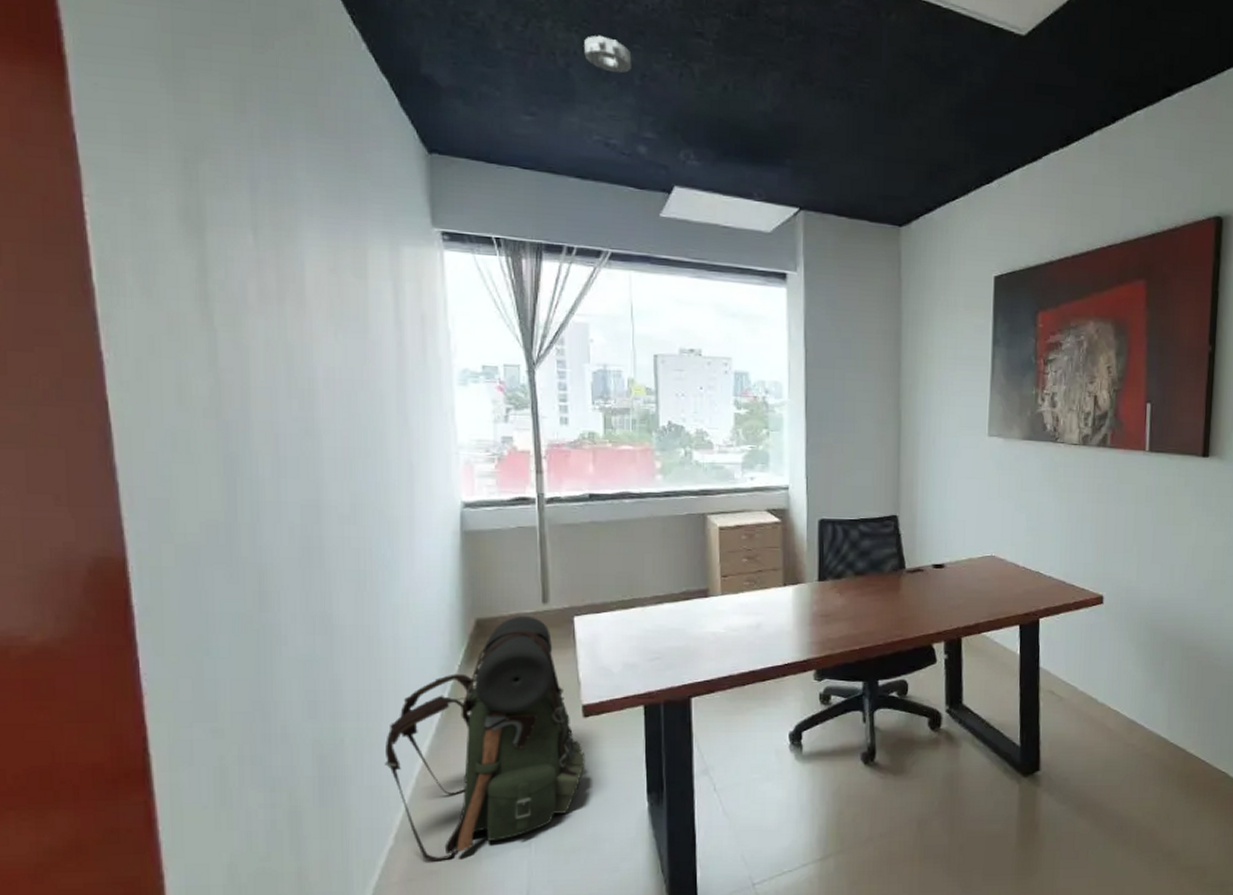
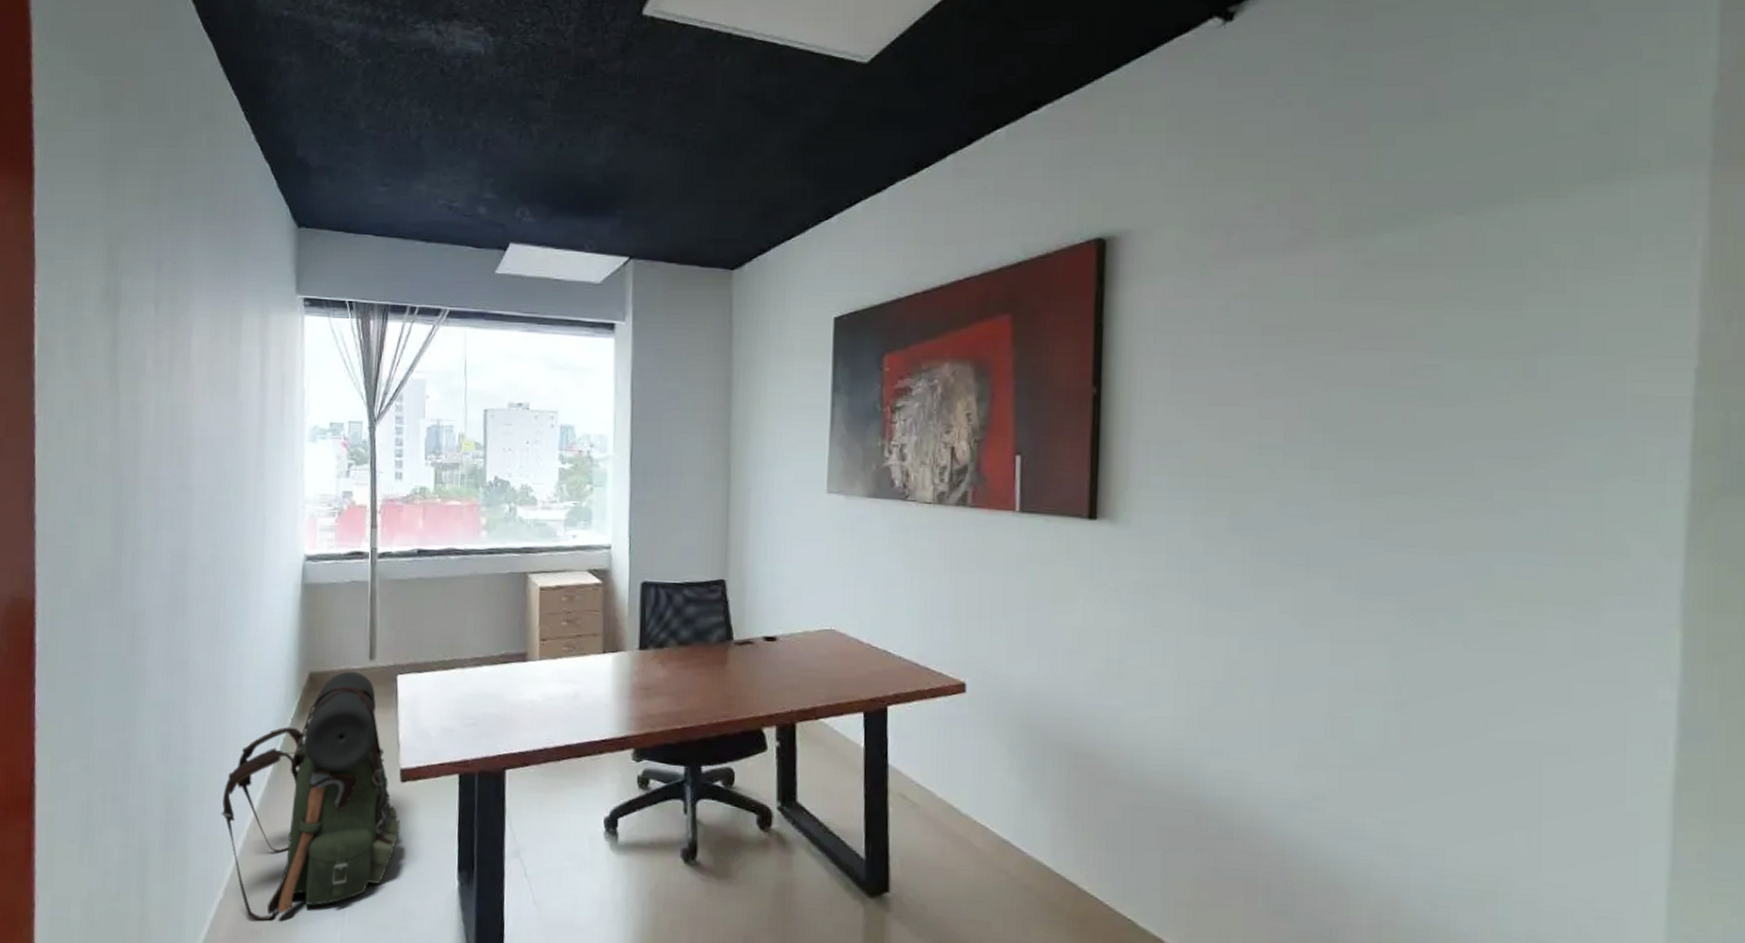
smoke detector: present [584,35,632,74] -> none [434,107,476,141]

